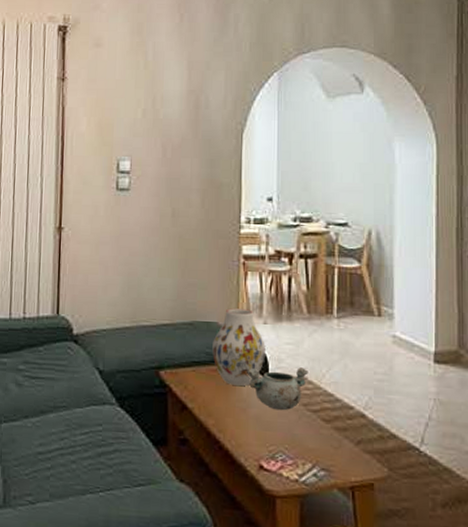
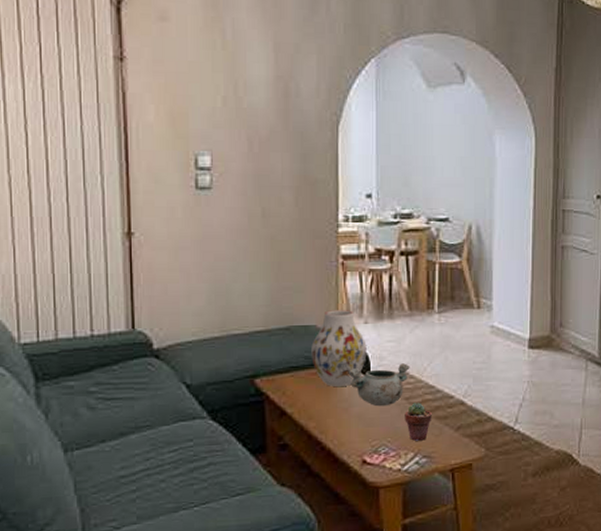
potted succulent: none [302,410,331,452] -> present [405,402,432,441]

